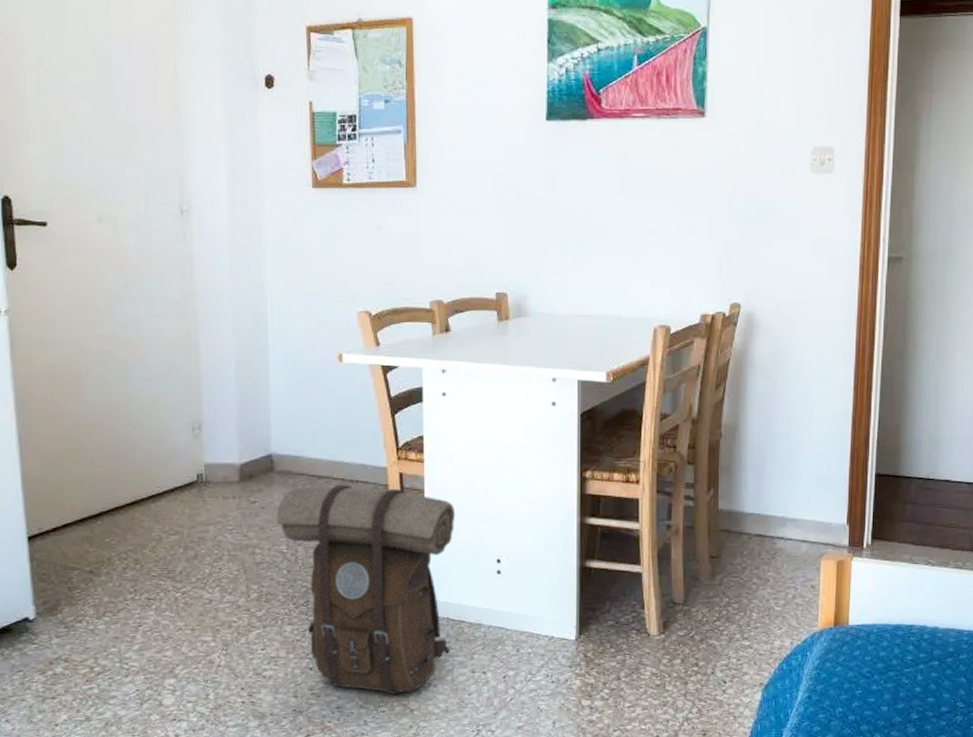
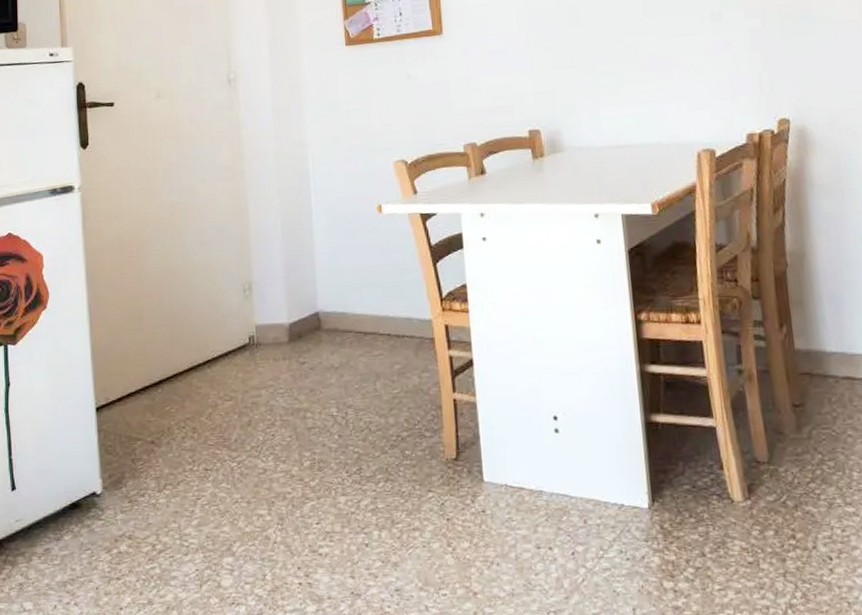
backpack: present [276,484,456,695] -> none [325,340,512,576]

